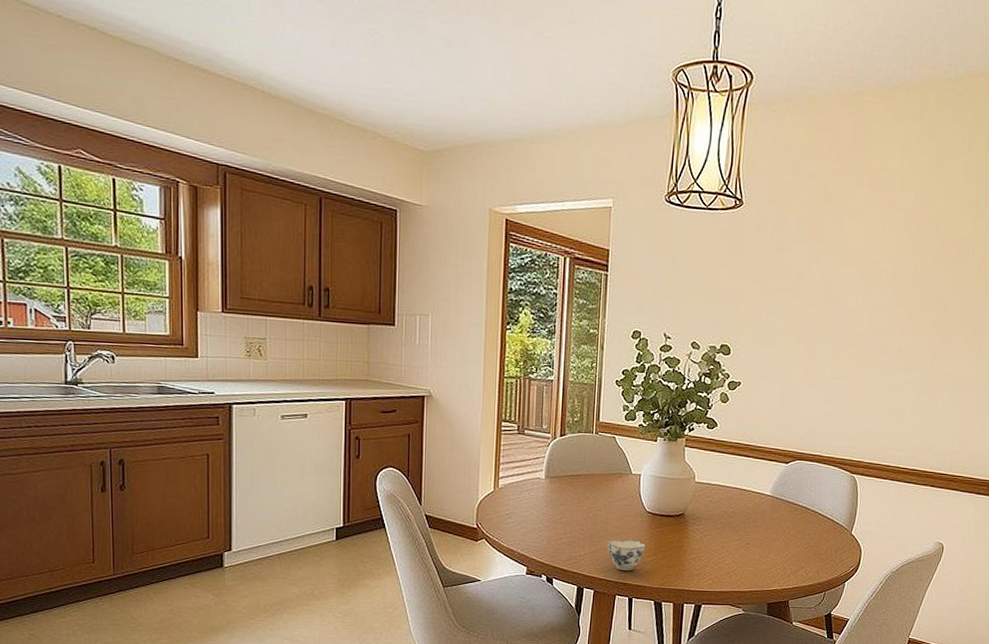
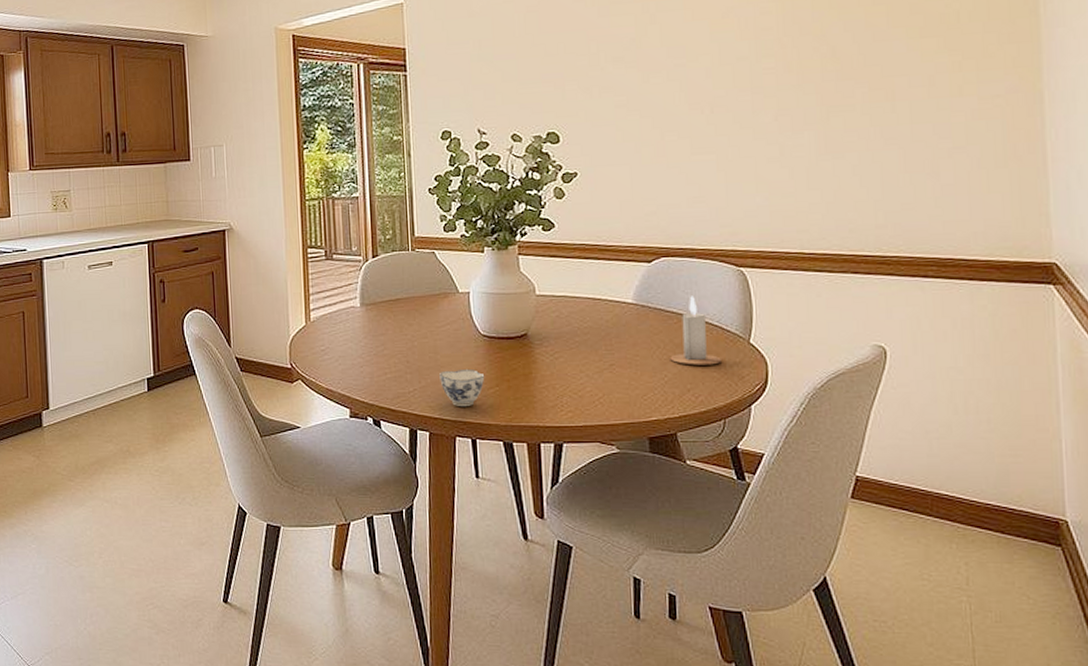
candle: none [792,493,829,549] -> present [670,296,721,365]

